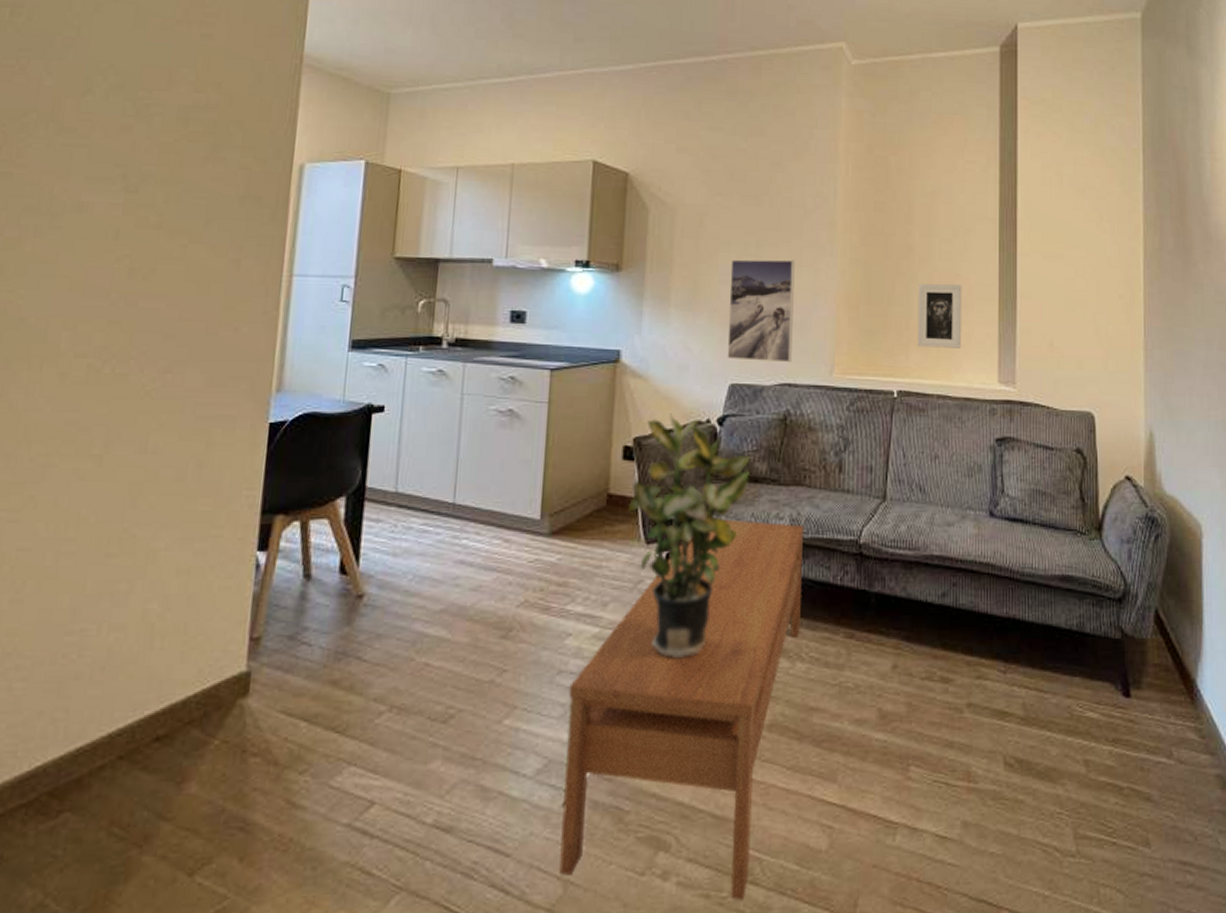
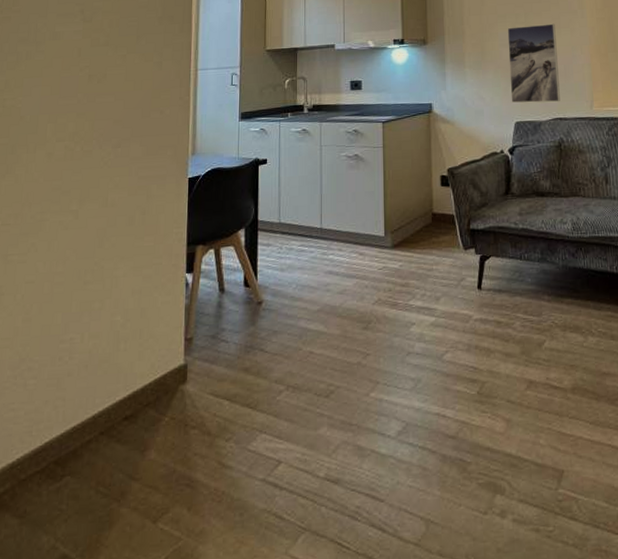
coffee table: present [559,519,805,900] -> none [416,226,589,533]
potted plant: present [628,413,752,659] -> none [448,148,538,339]

